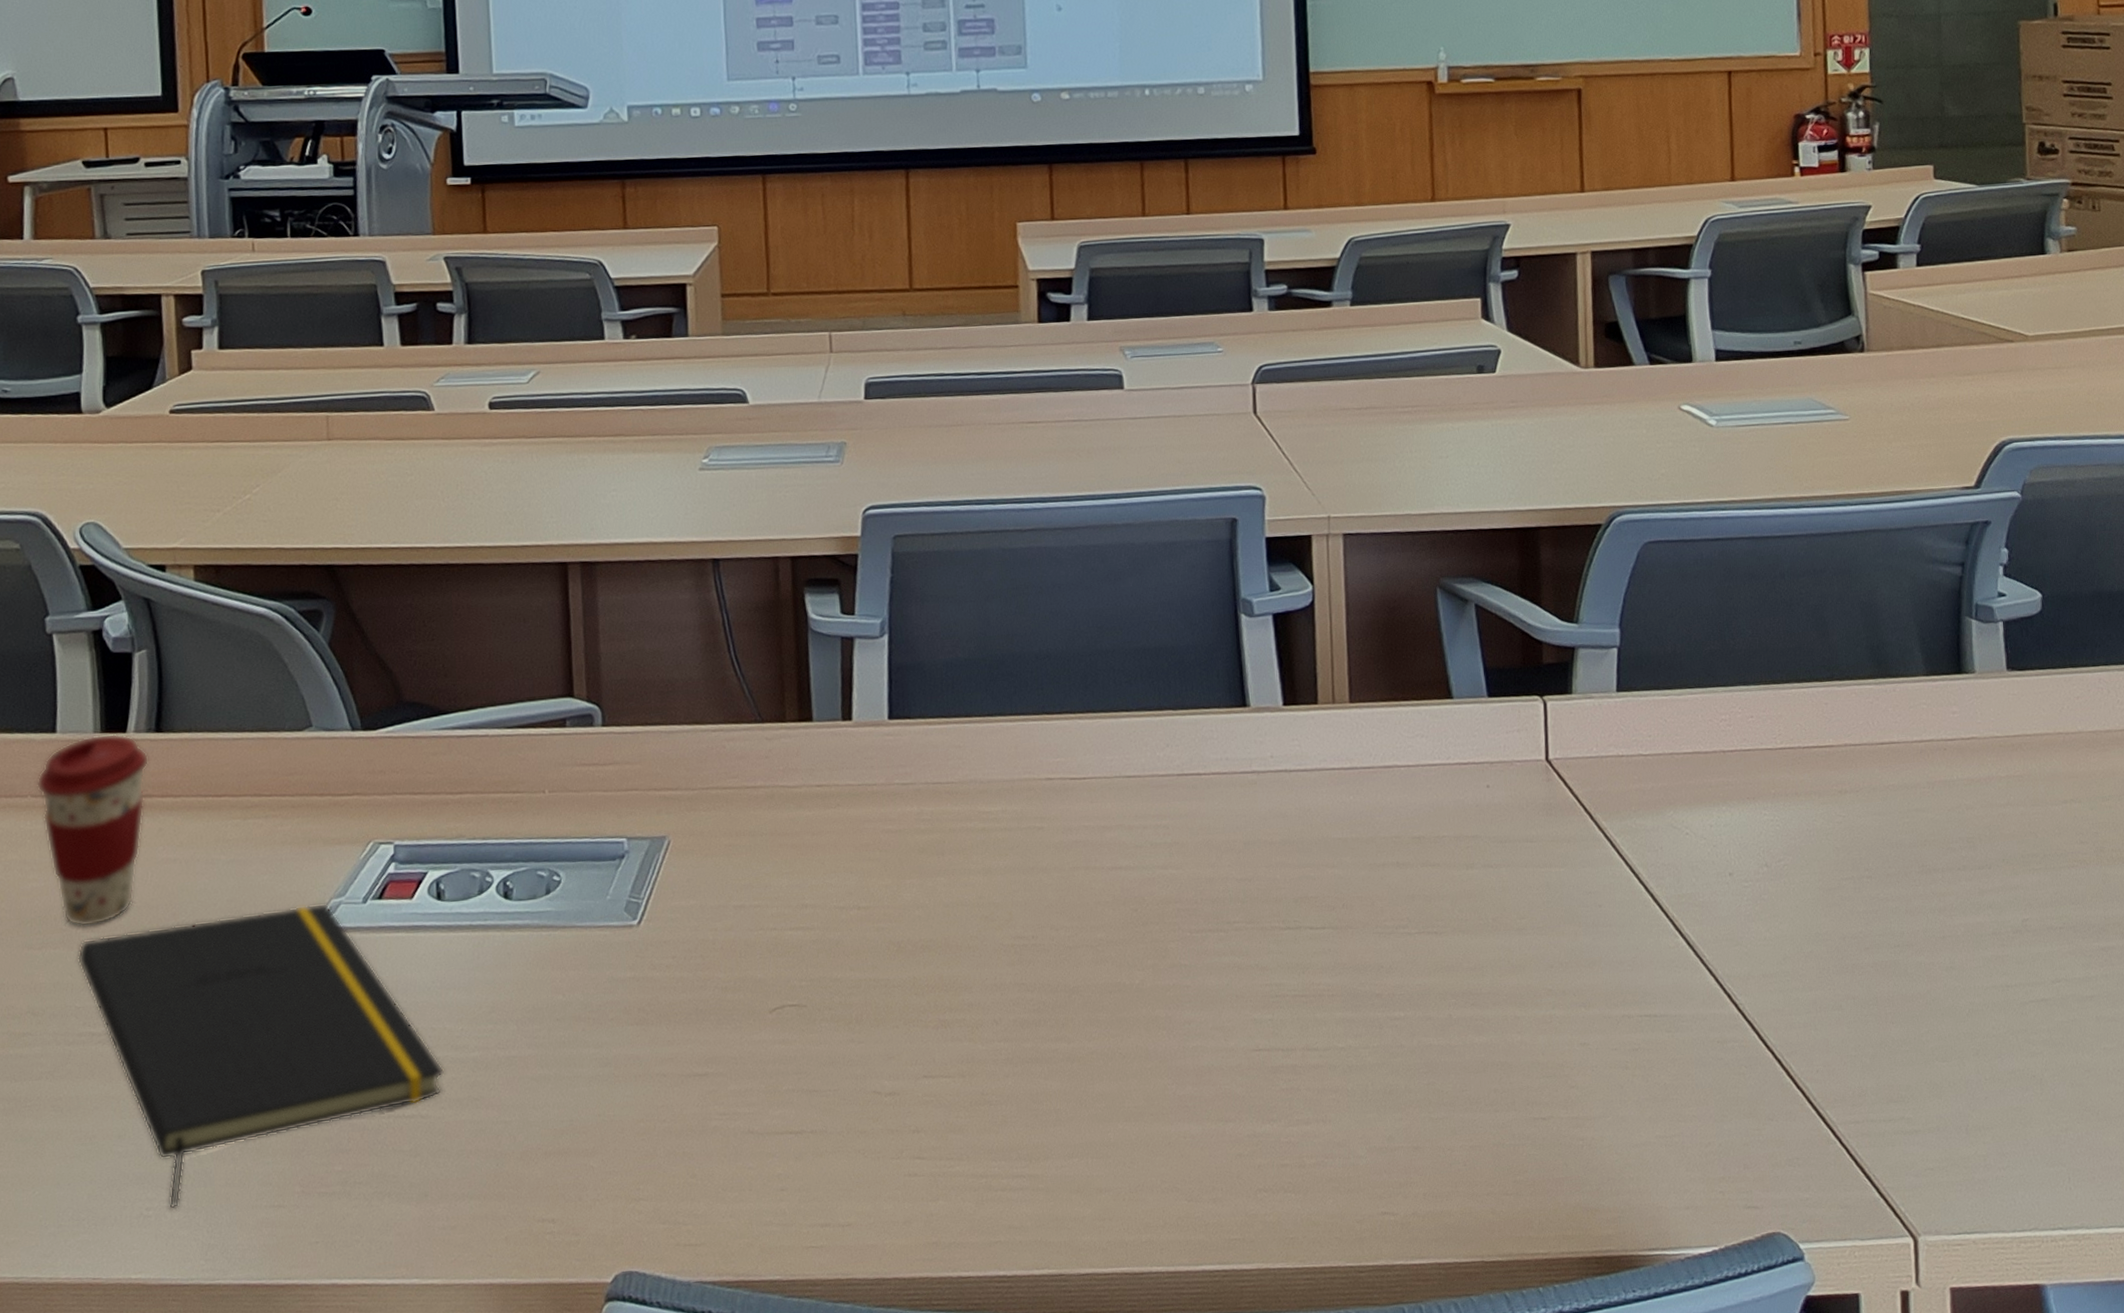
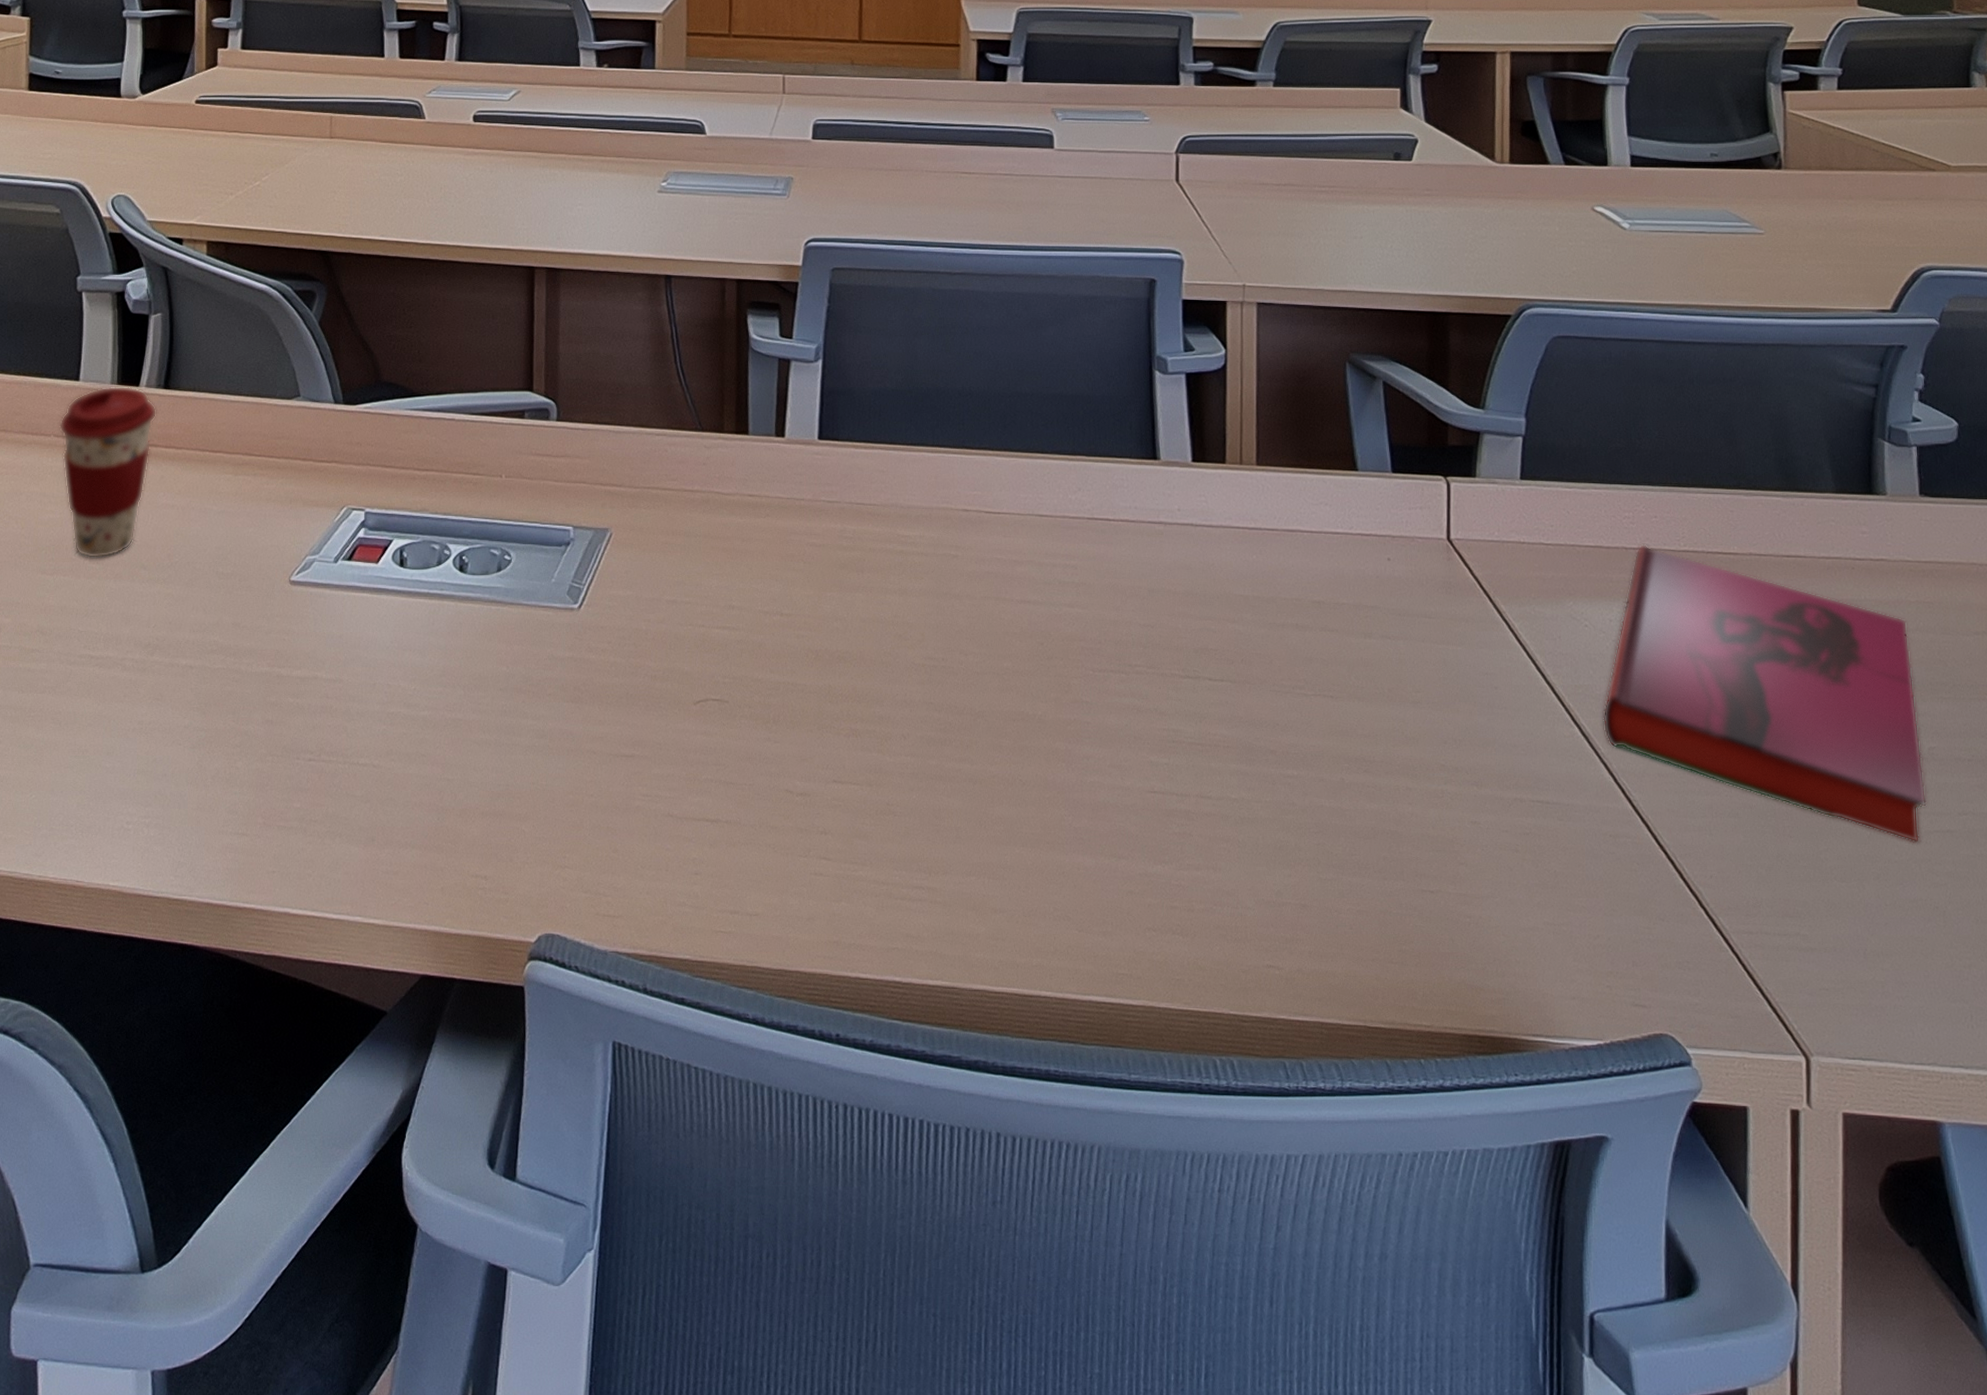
notepad: present [77,903,445,1209] -> none [83,559,397,825]
hardback book: none [1706,745,2022,1015] -> present [1603,543,1927,843]

